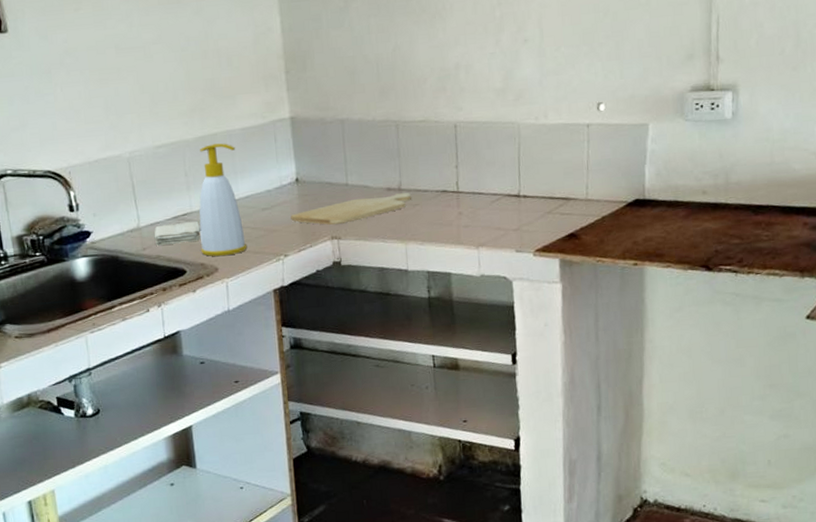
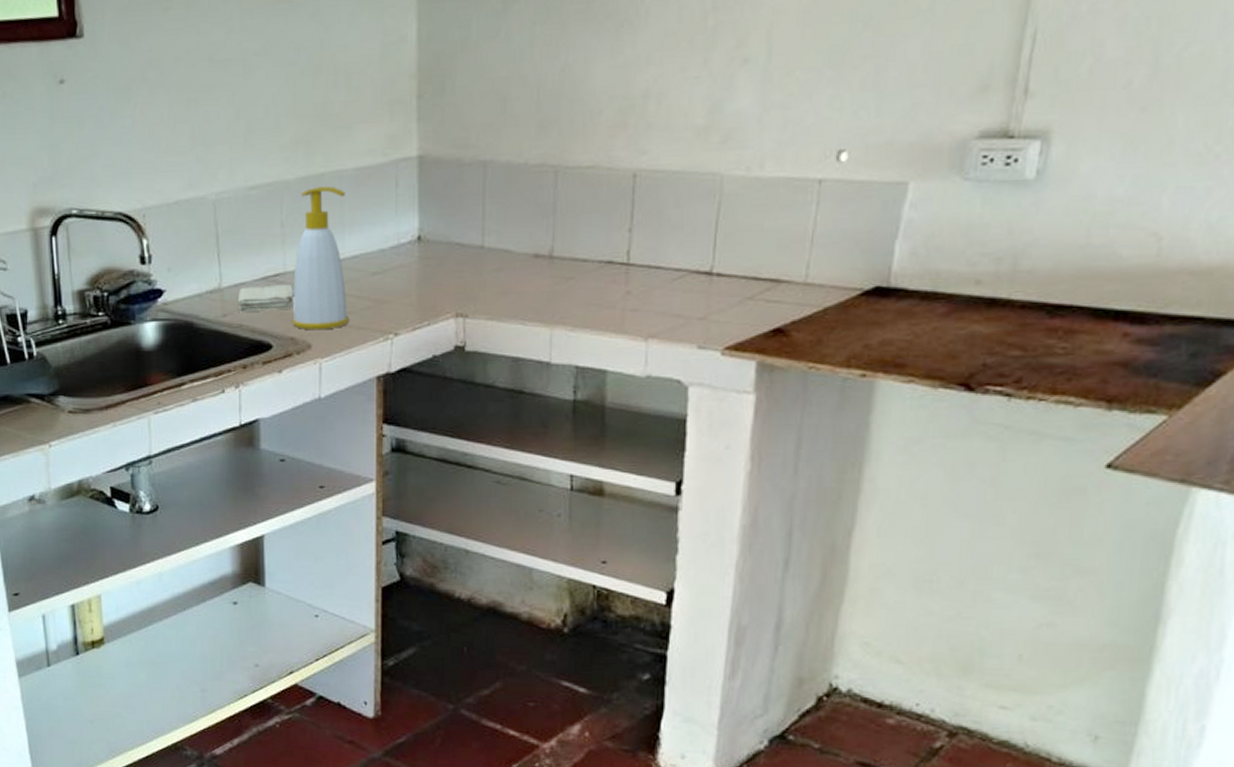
chopping board: present [290,192,411,225] -> none [407,260,565,299]

